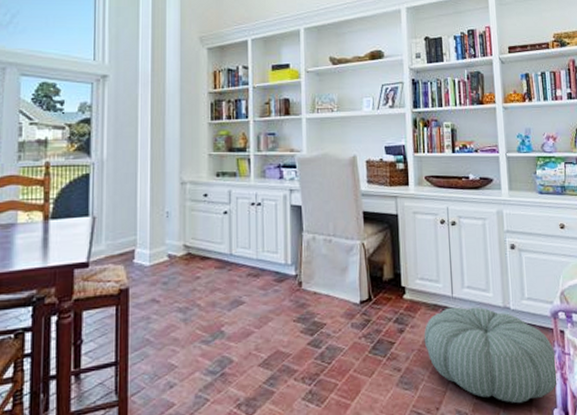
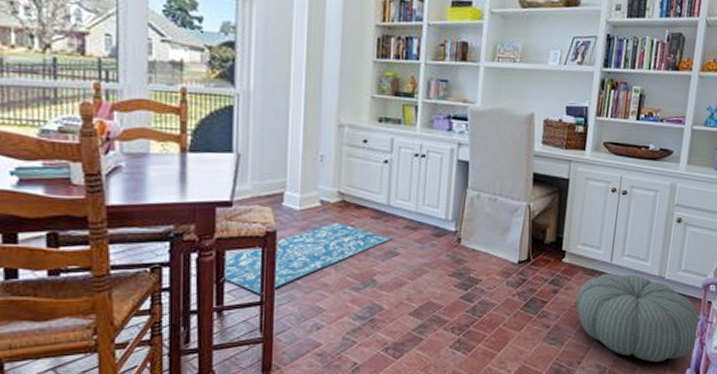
rug: none [80,275,237,354] -> present [222,222,393,294]

